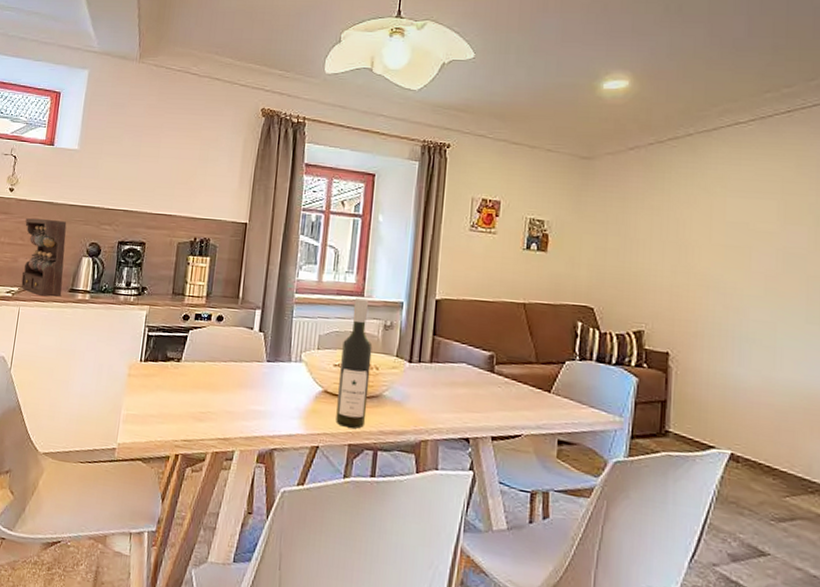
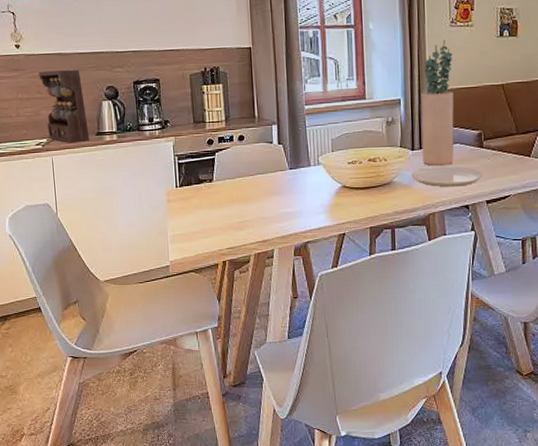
bottle: present [336,298,373,429] -> none [353,101,382,214]
plate: none [405,385,491,414] -> present [411,166,483,187]
vase: none [421,243,470,387] -> present [420,39,454,166]

